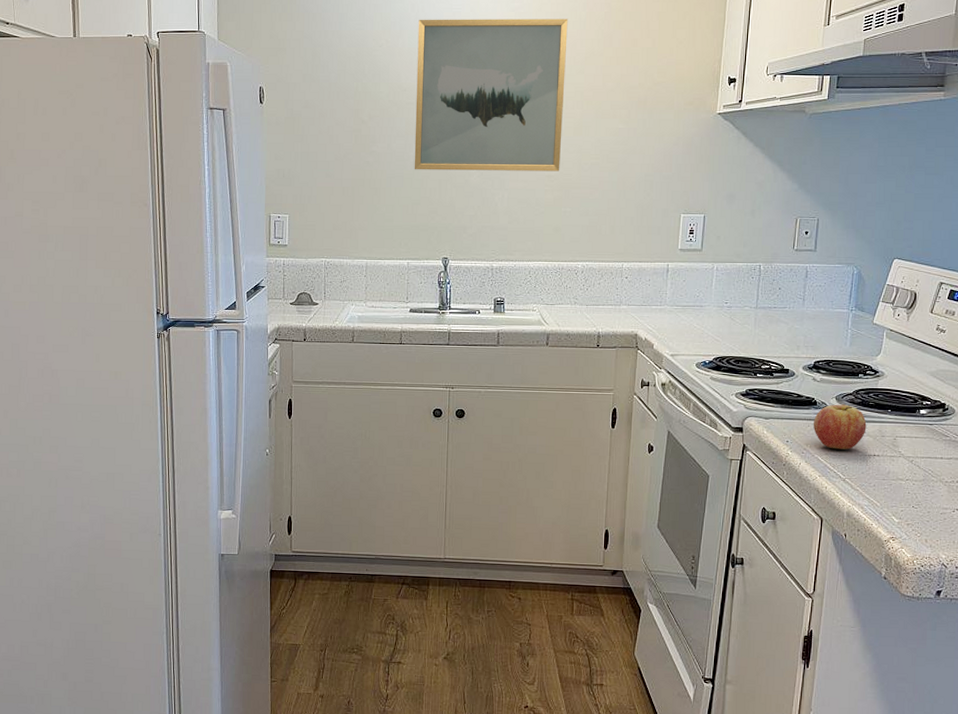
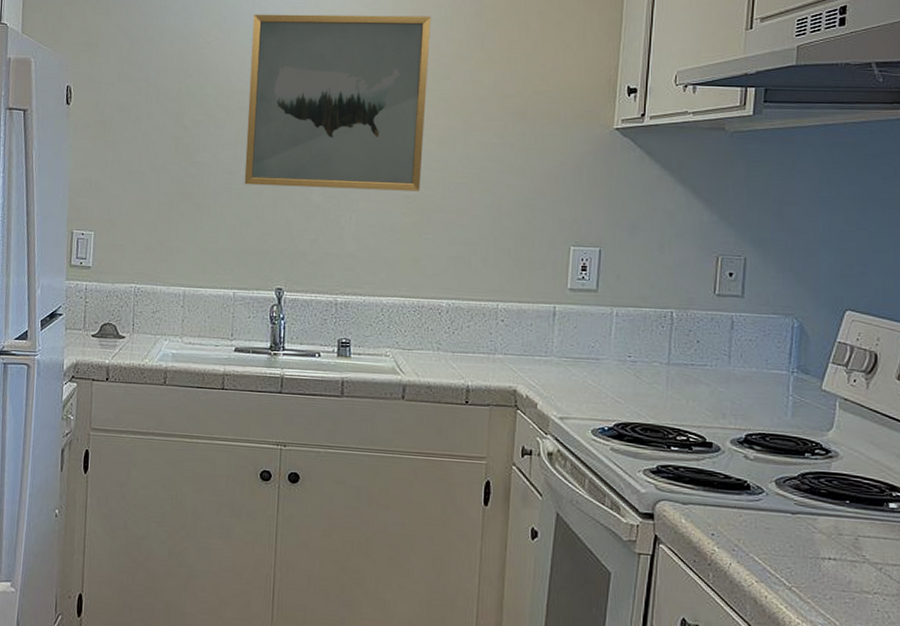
fruit: present [813,404,867,450] -> none [746,489,818,549]

